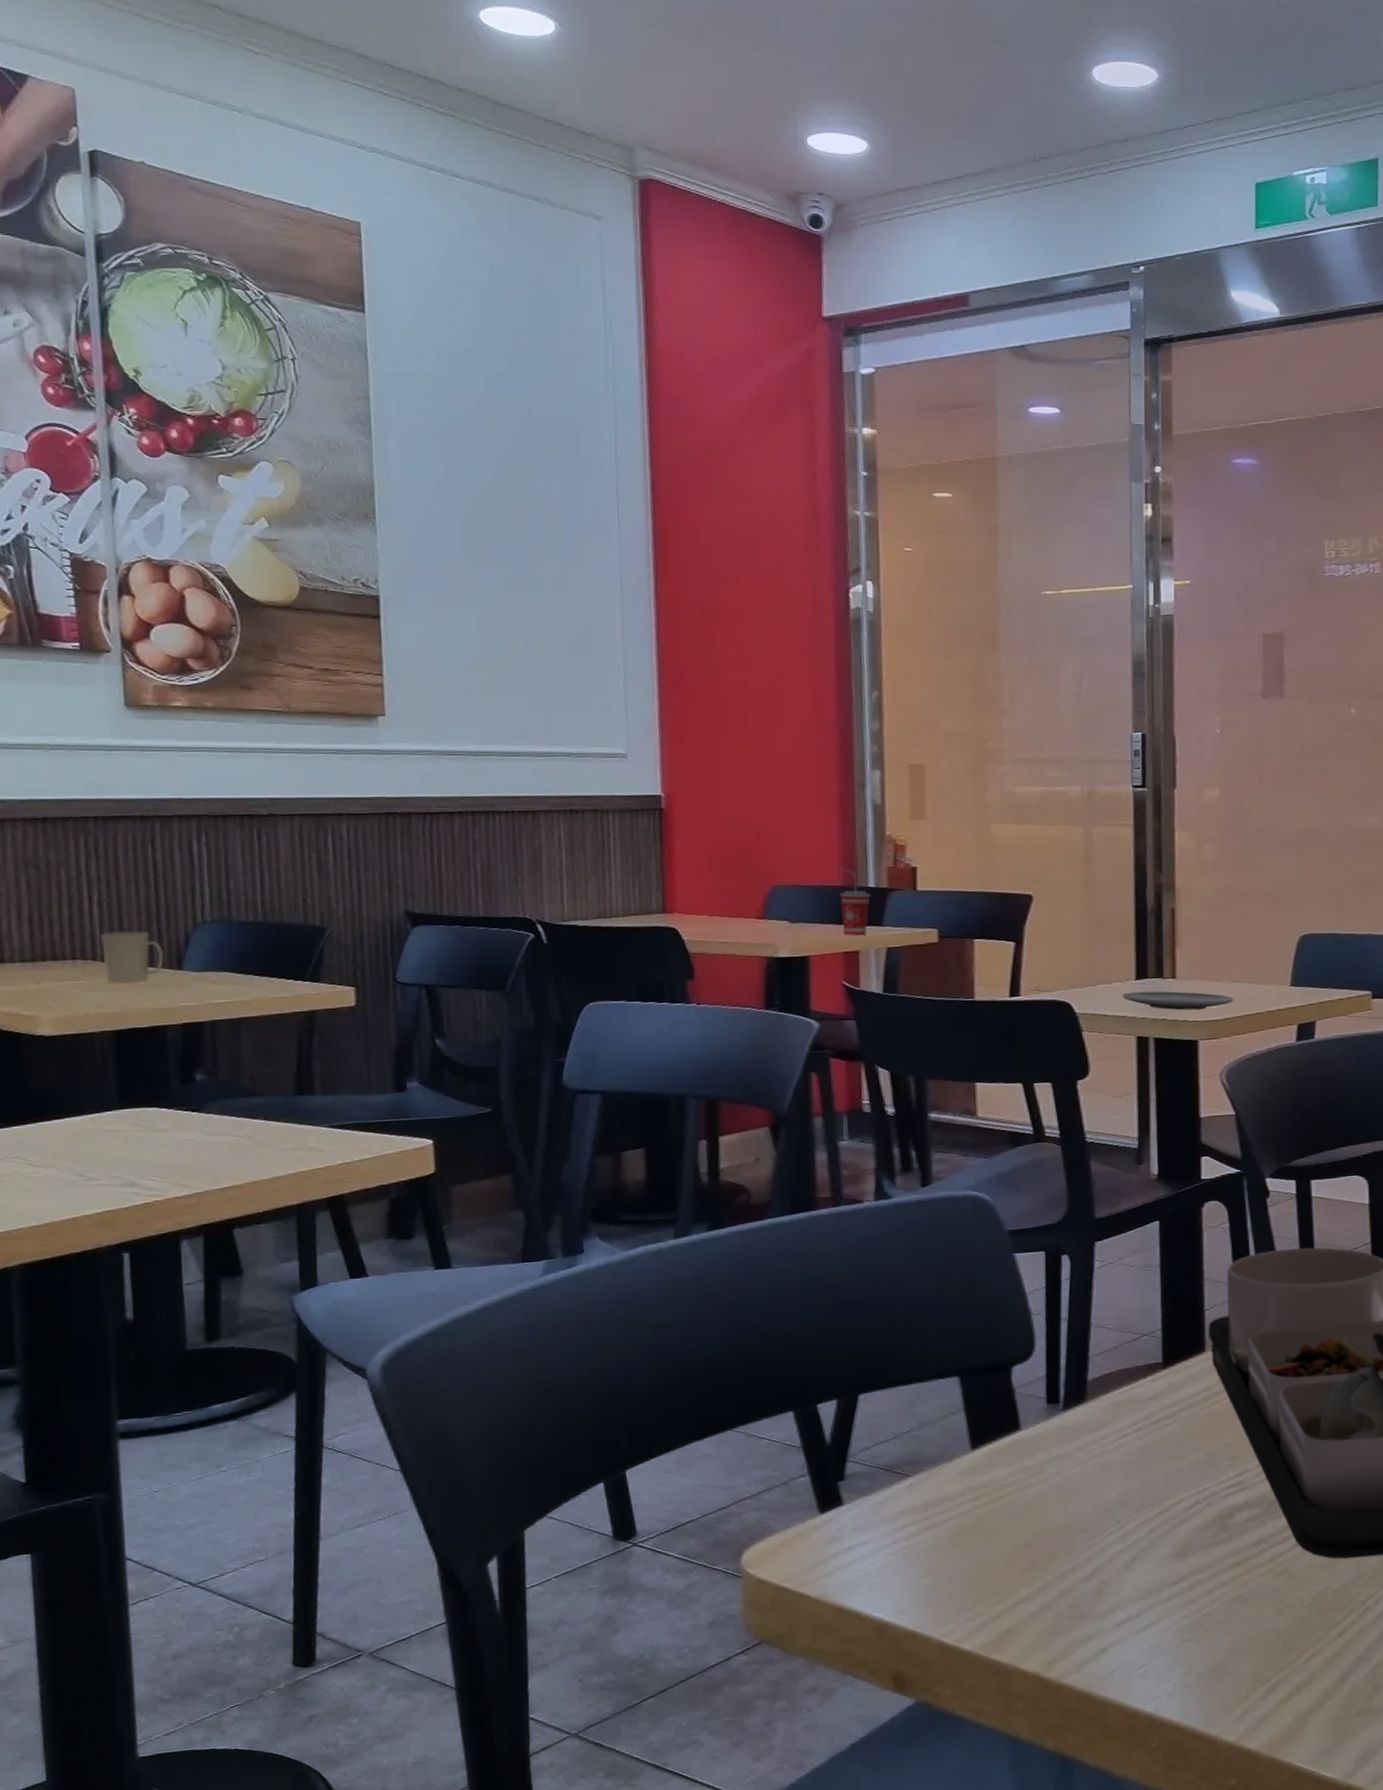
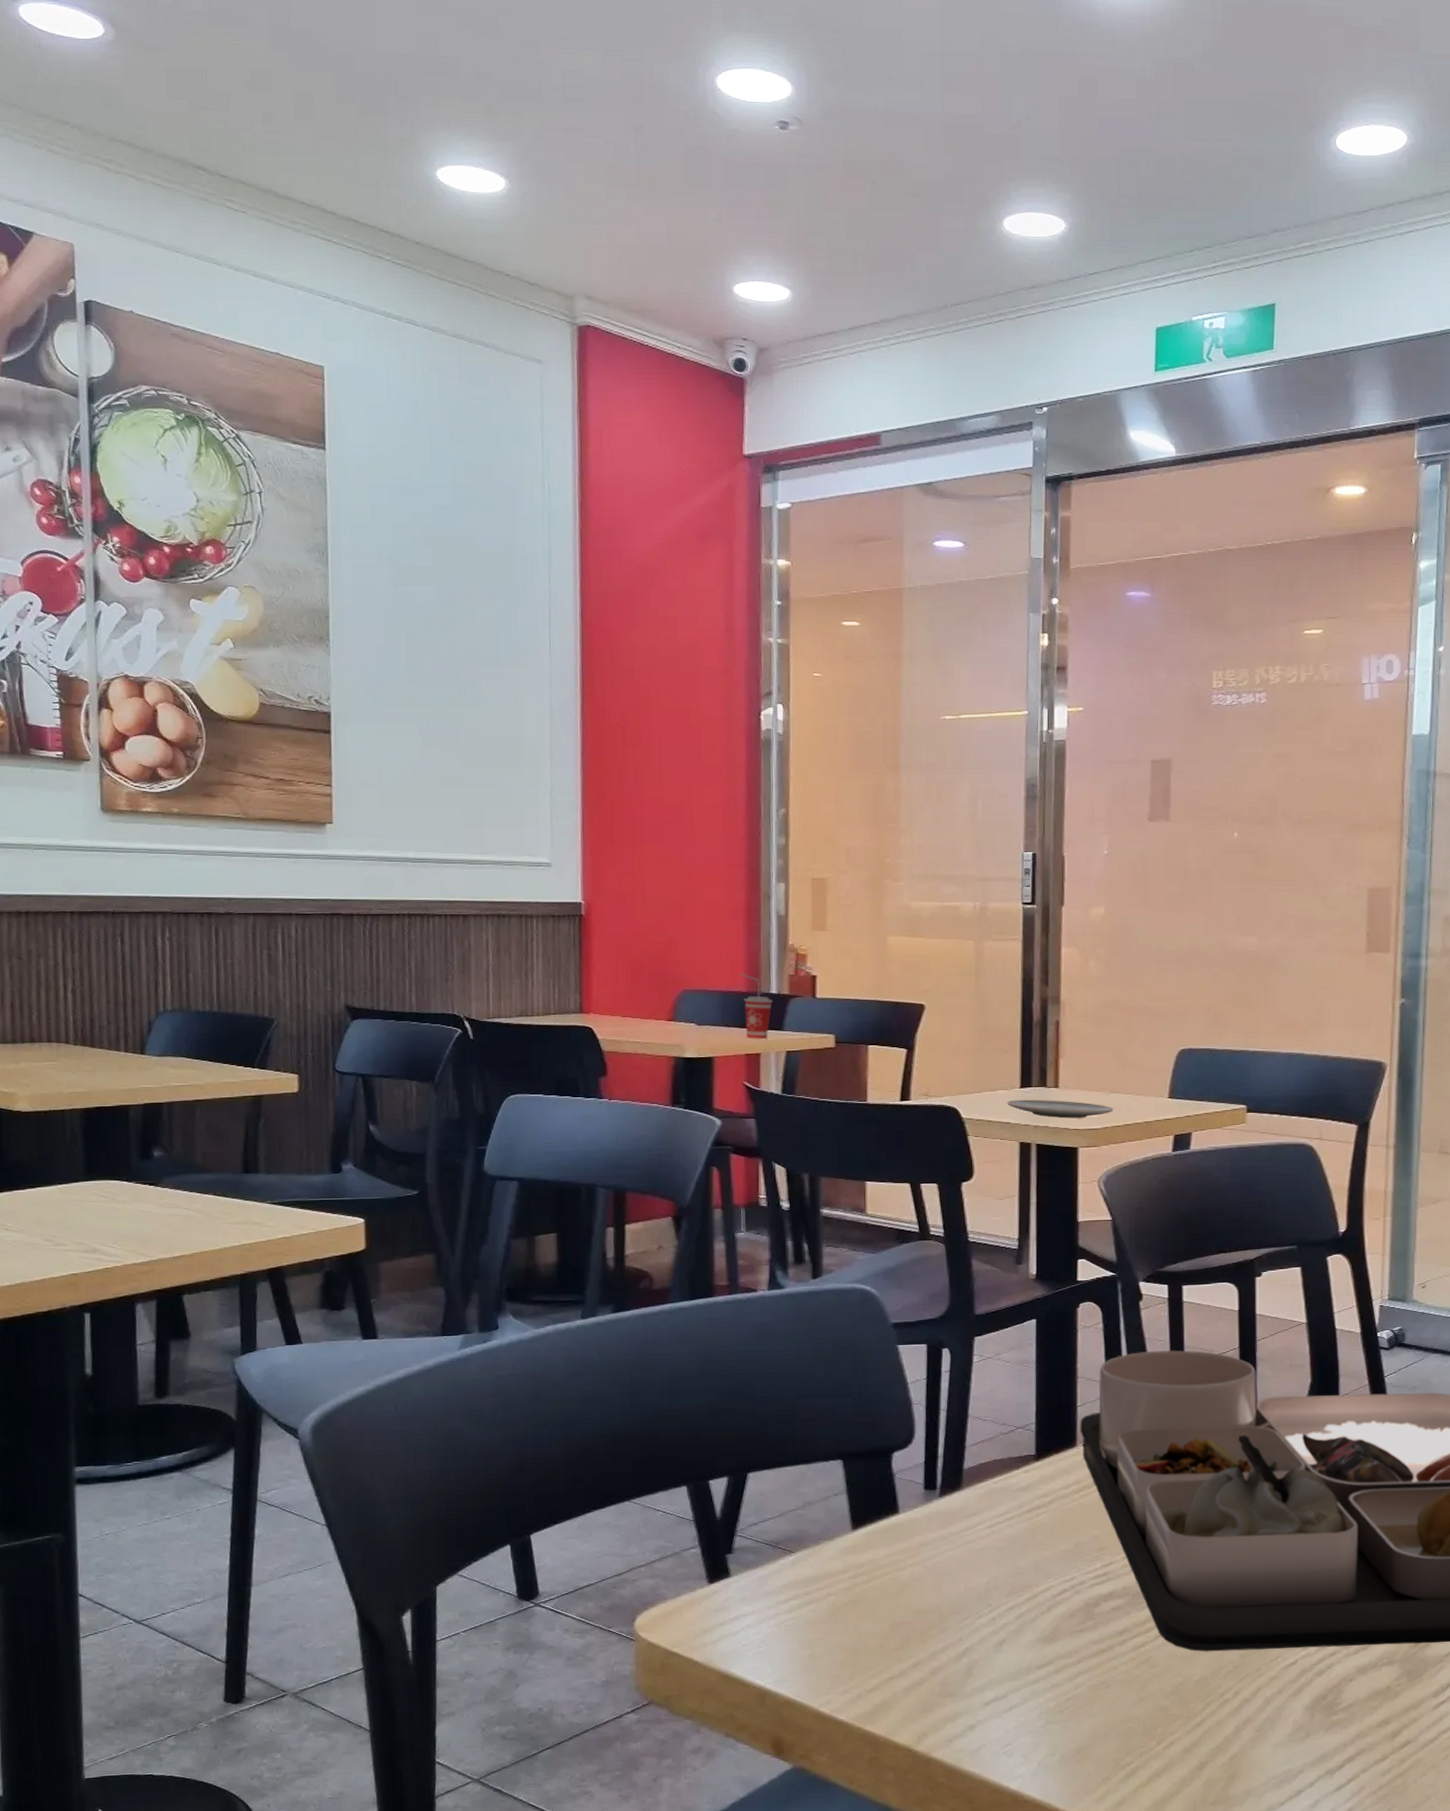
mug: present [101,930,164,984] -> none [74,1017,128,1066]

